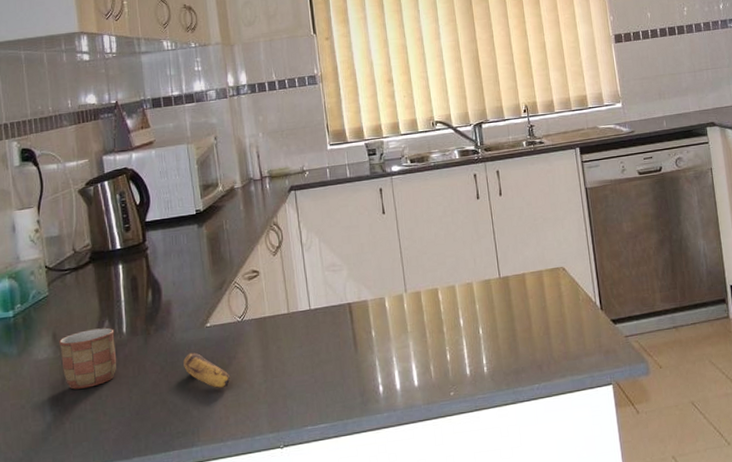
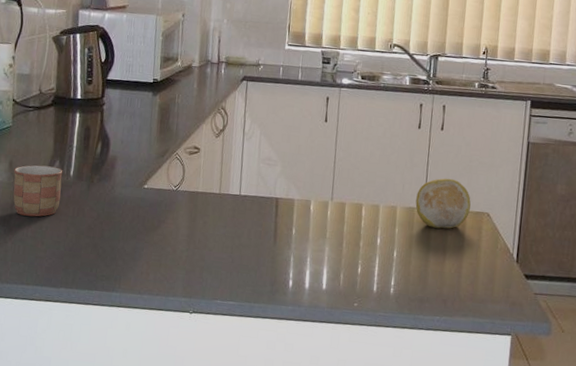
banana: present [183,352,231,389] -> none [118,208,157,247]
fruit: none [489,241,545,295] -> present [415,178,471,229]

